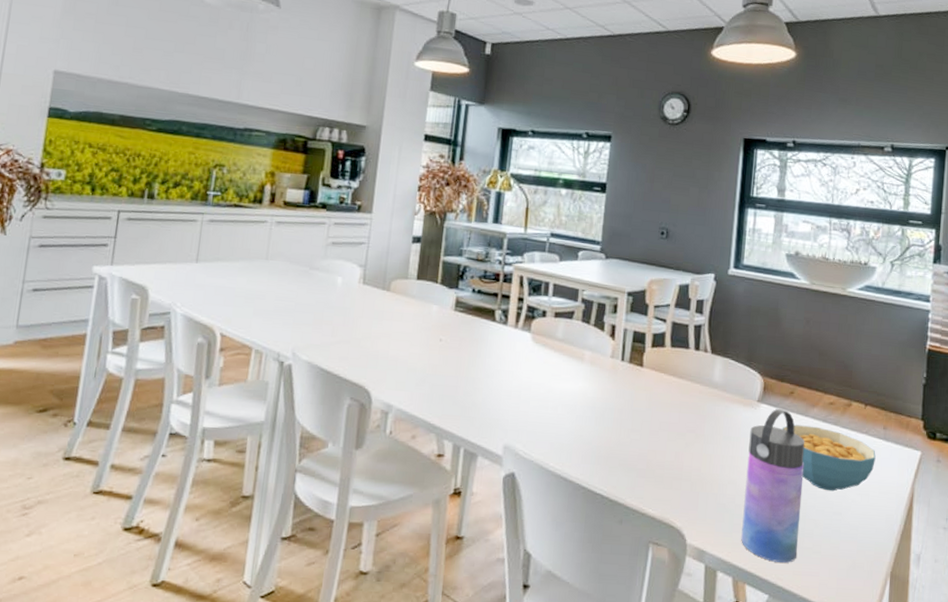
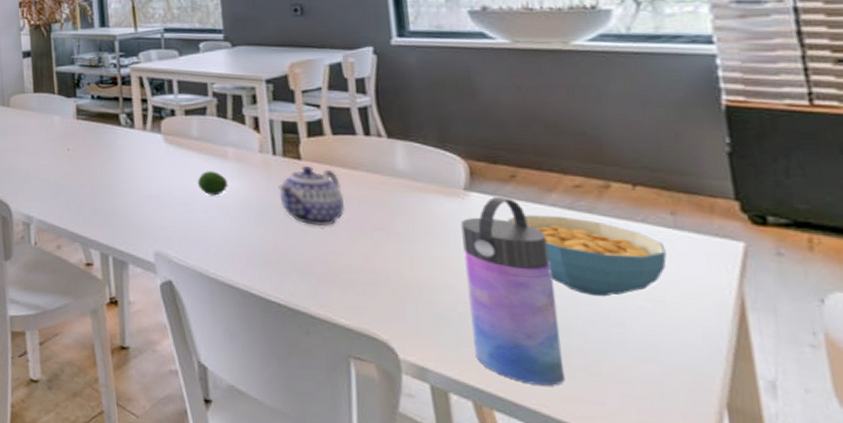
fruit: none [553,371,580,395] -> present [197,171,229,196]
teapot: none [620,372,671,428] -> present [278,165,346,227]

